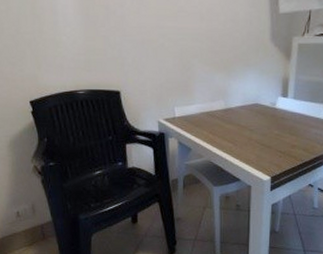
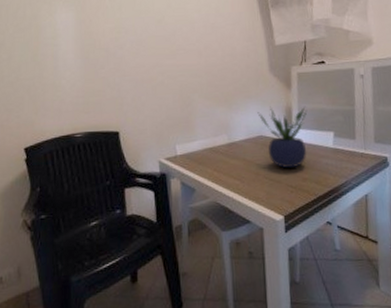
potted plant: none [255,76,304,136] -> present [257,106,308,168]

